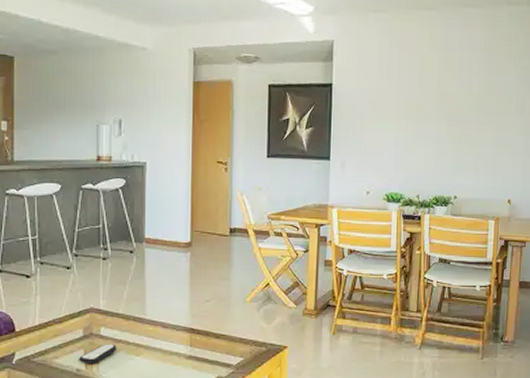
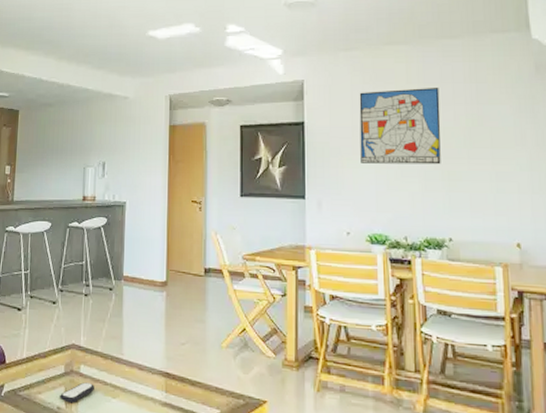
wall art: none [383,55,458,129] -> present [359,88,441,165]

